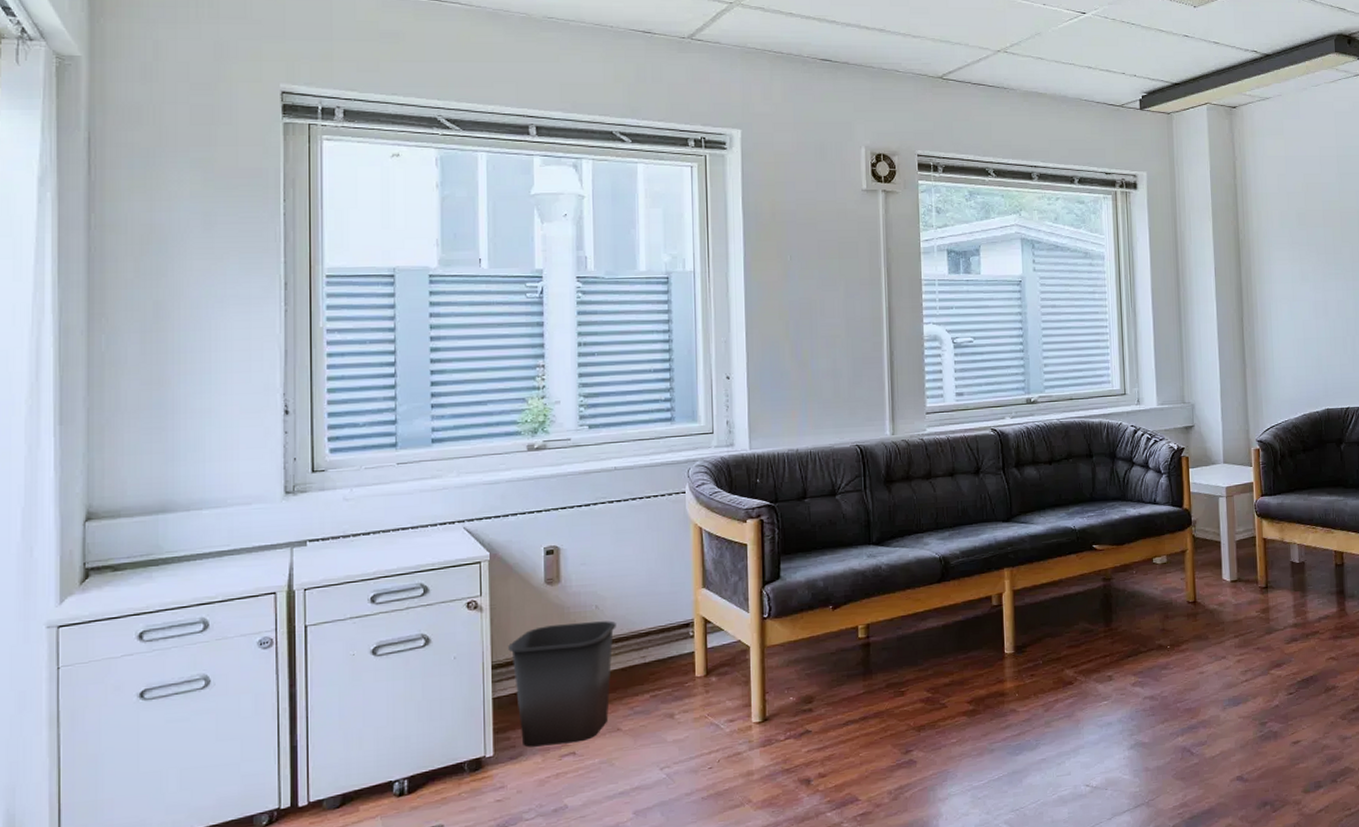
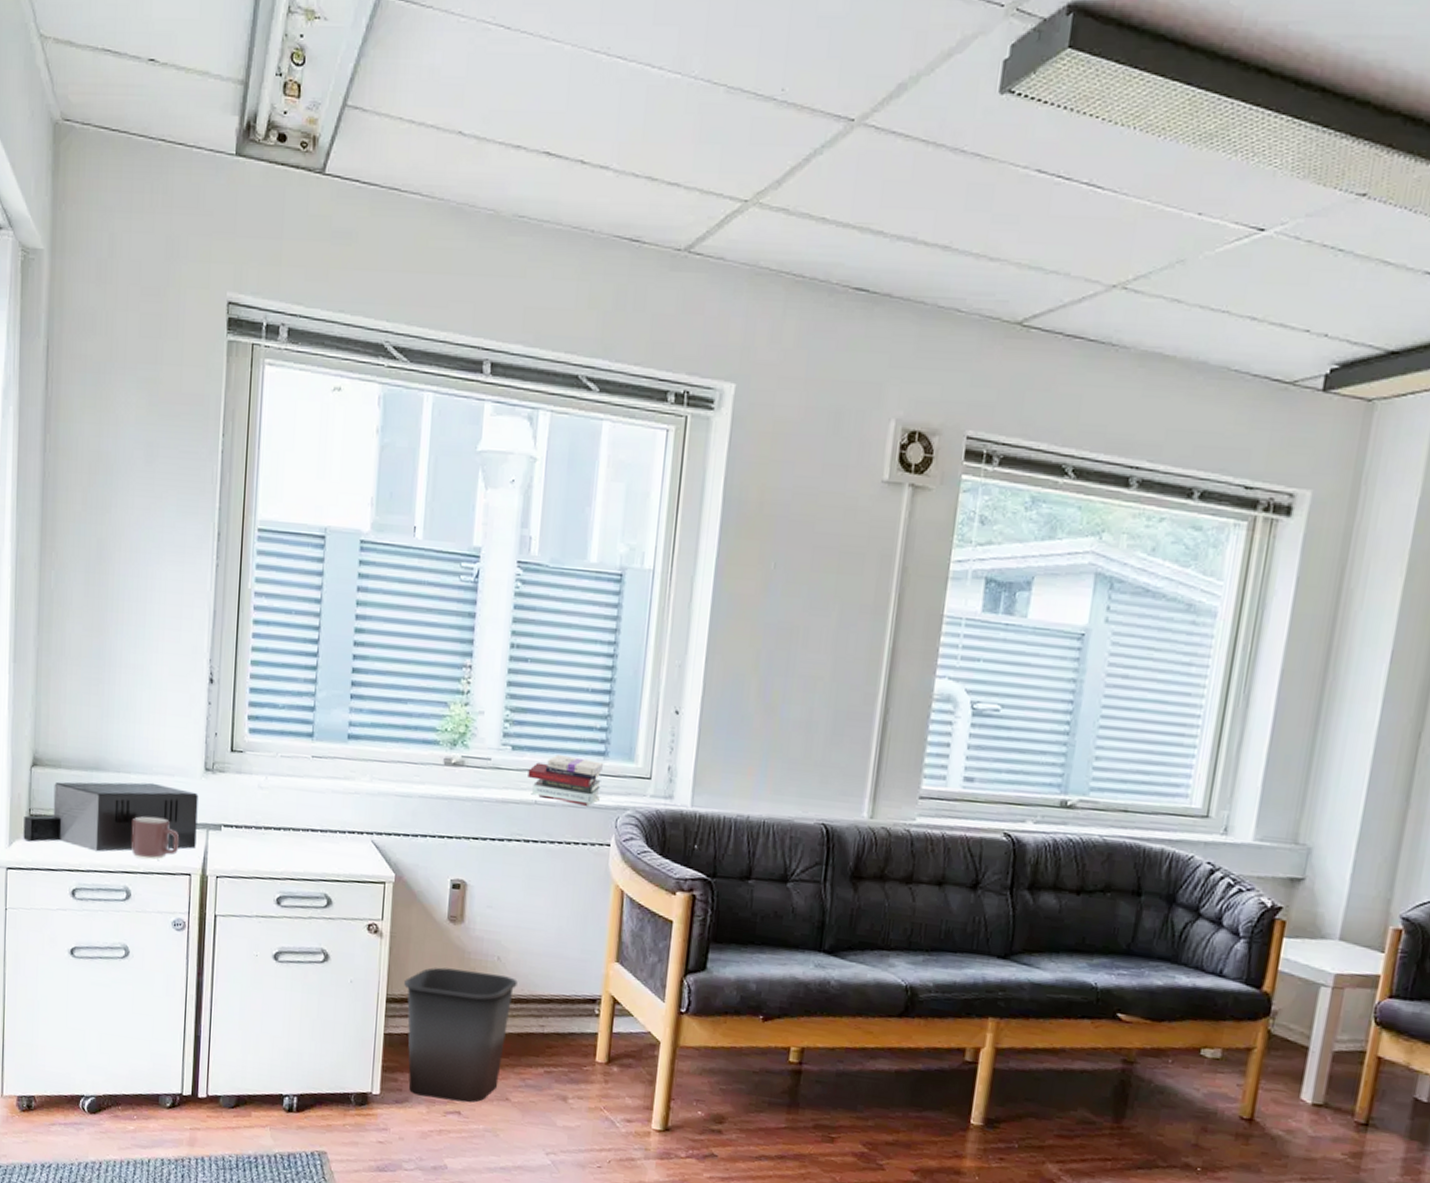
printer: none [77,514,280,595] -> present [23,781,199,852]
mug: none [206,545,261,589] -> present [130,816,179,861]
books: none [606,426,672,465] -> present [528,755,604,807]

